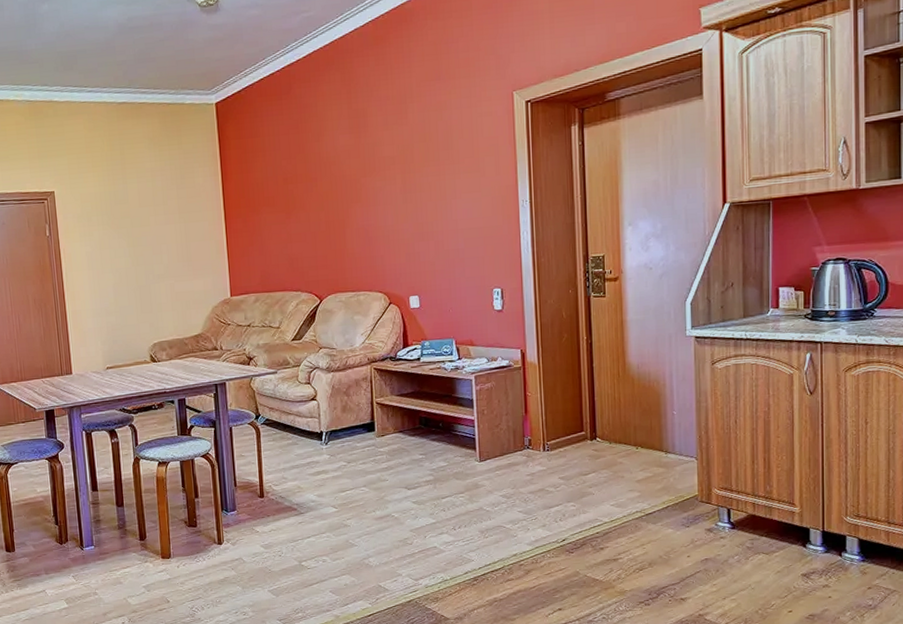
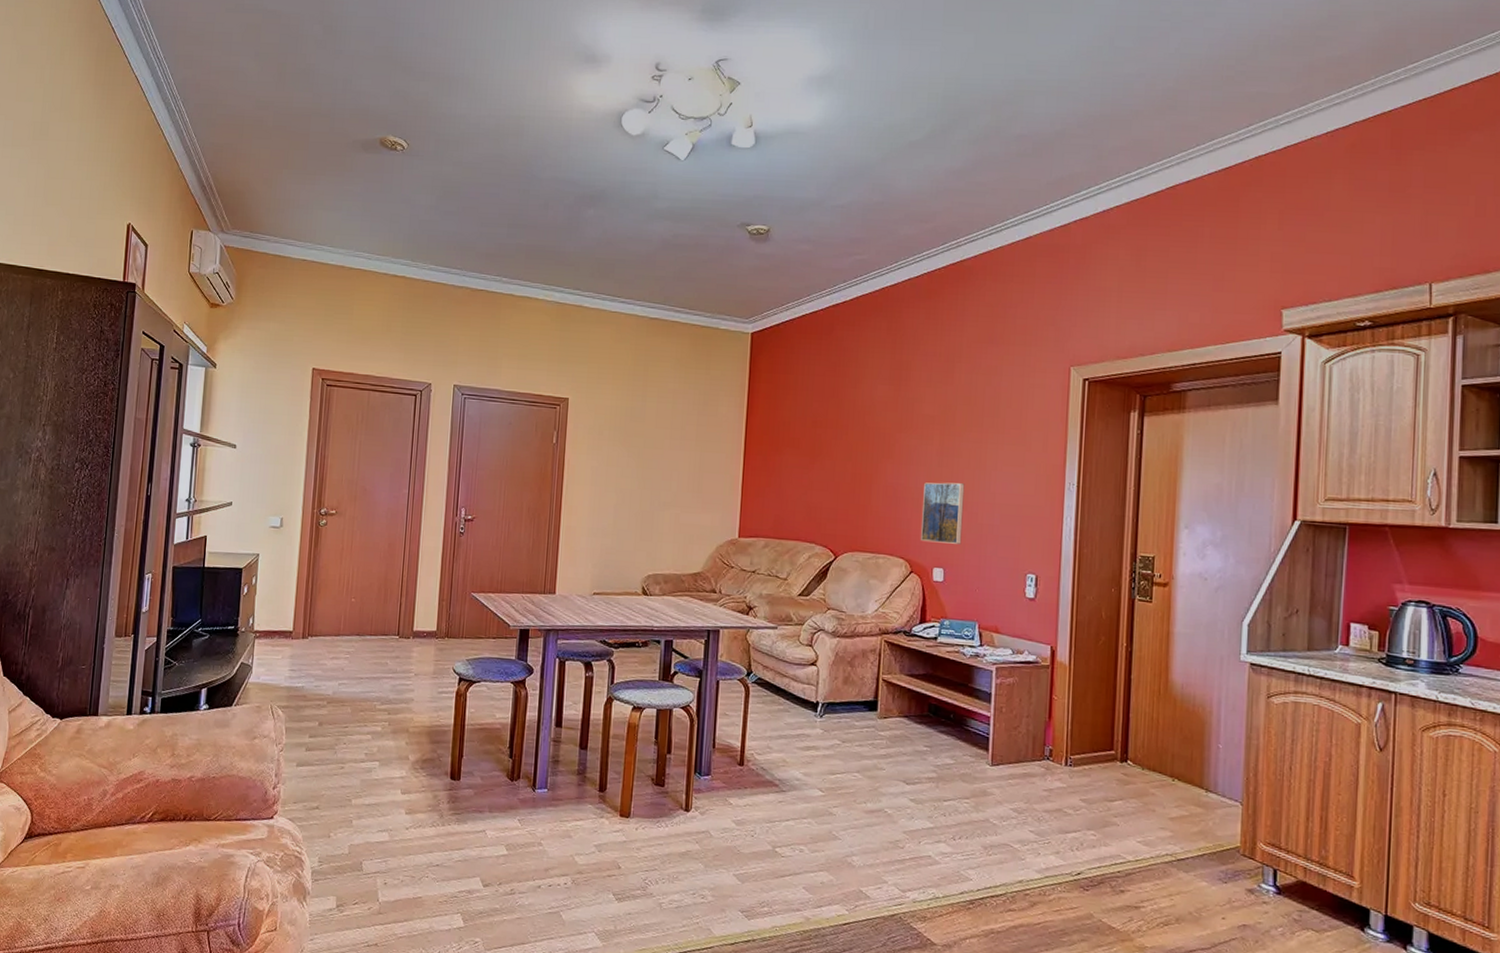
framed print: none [392,215,432,274] -> present [921,482,965,544]

